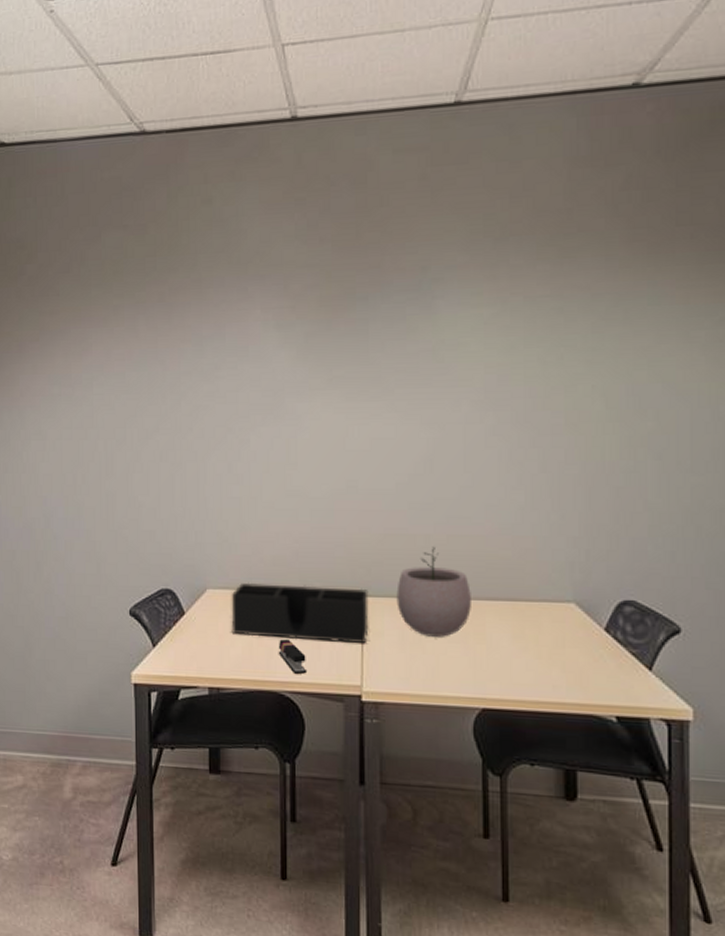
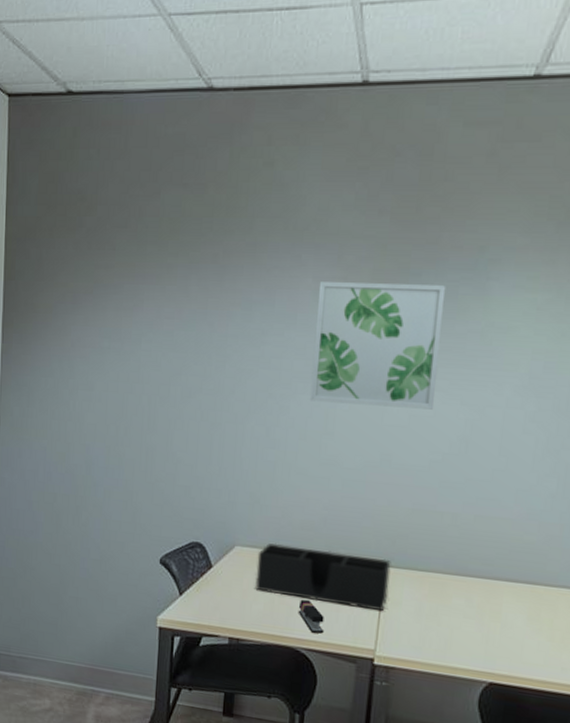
wall art: none [268,307,395,433] -> present [309,282,447,410]
plant pot: present [396,546,471,637] -> none [417,525,492,613]

